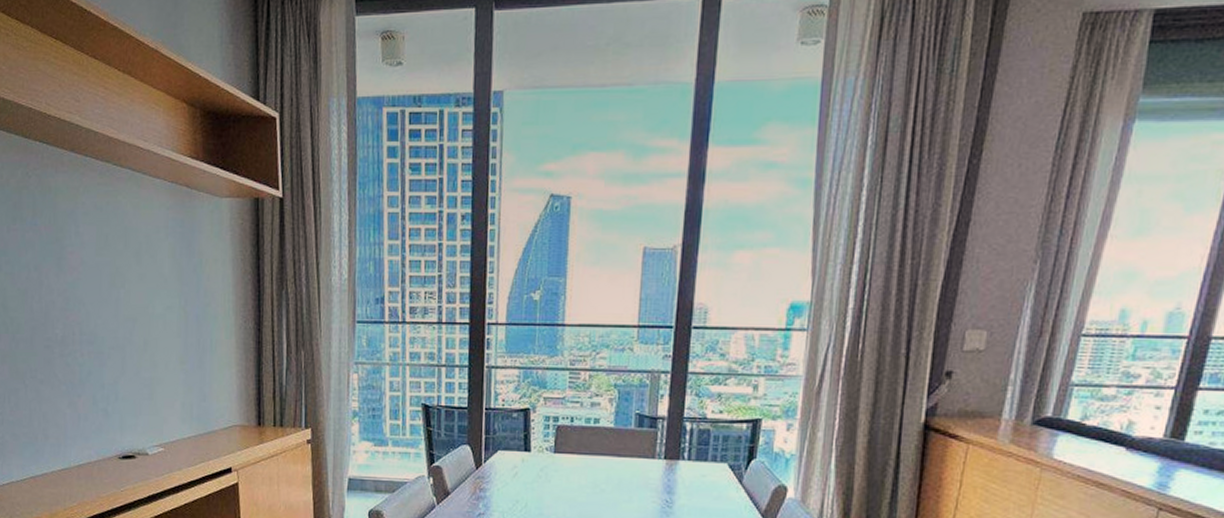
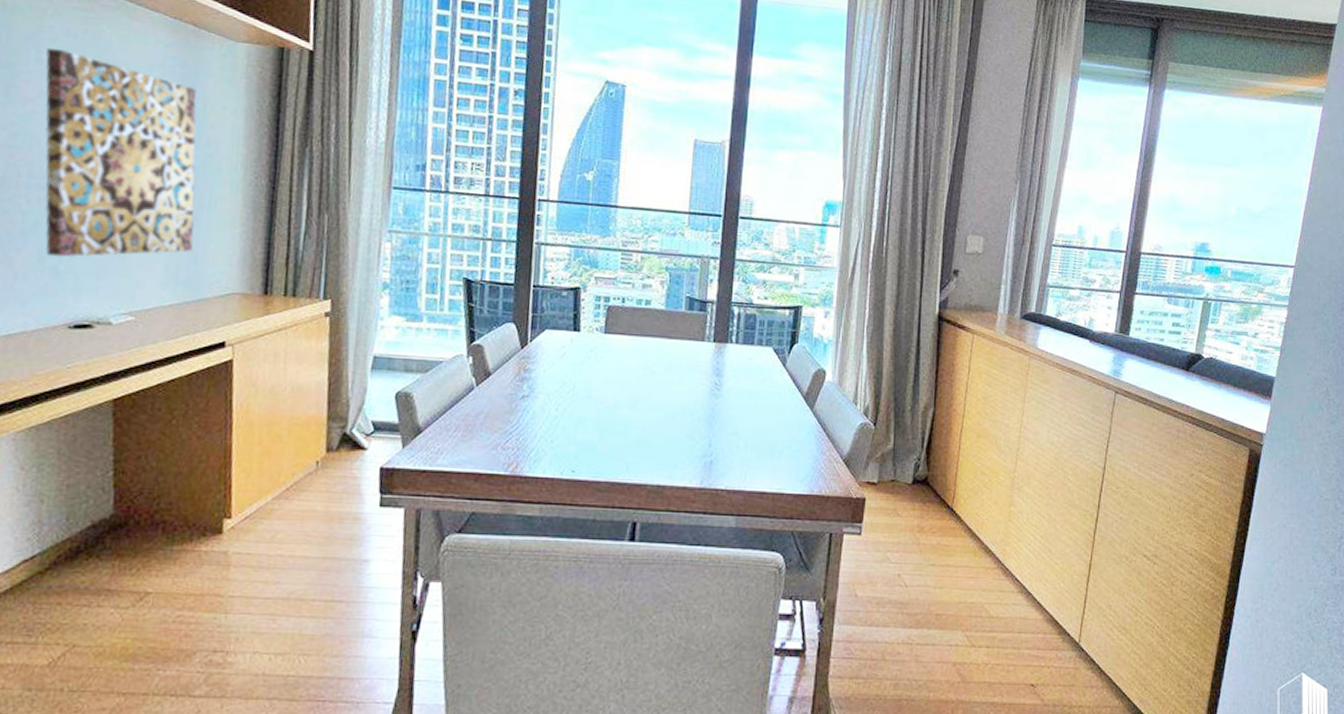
wall art: none [82,223,201,400] -> present [45,49,197,257]

